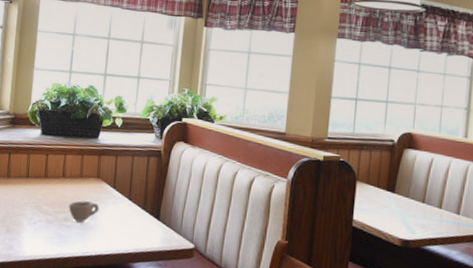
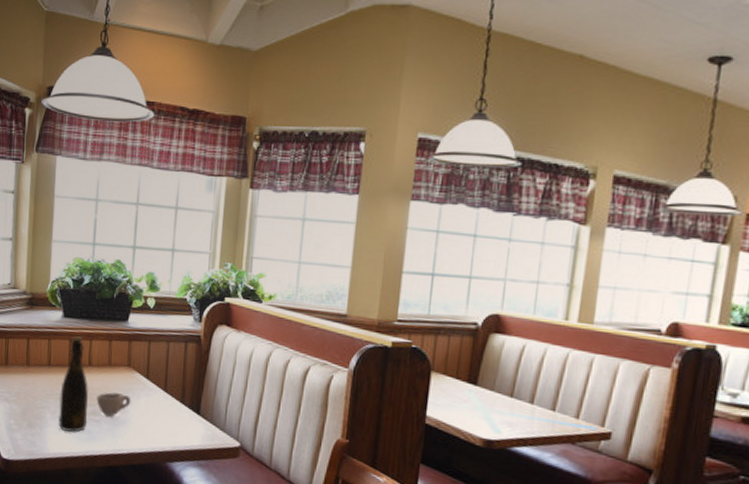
bottle: none [34,151,62,237] -> present [58,336,88,432]

